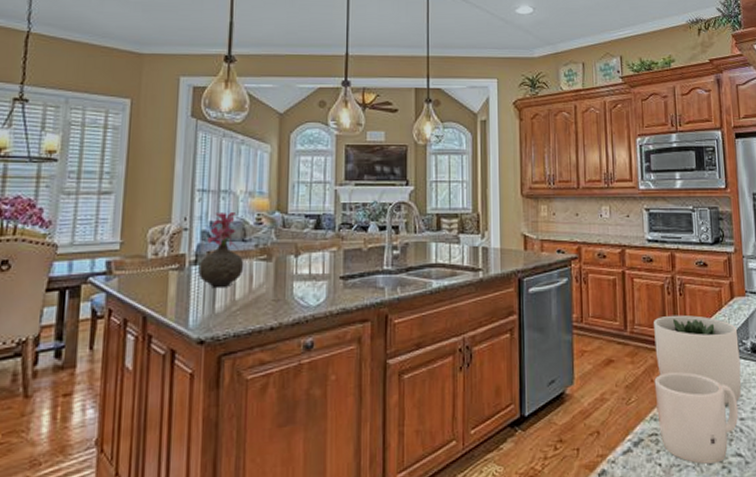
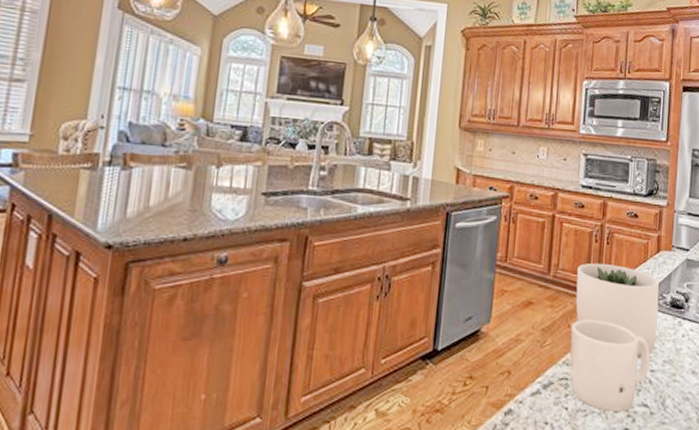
vase: present [198,211,245,287] -> none [111,113,162,192]

